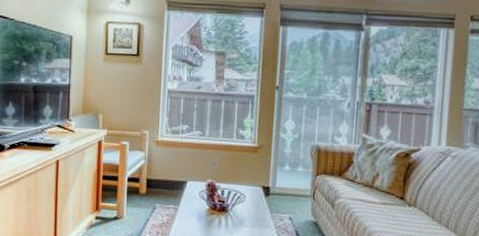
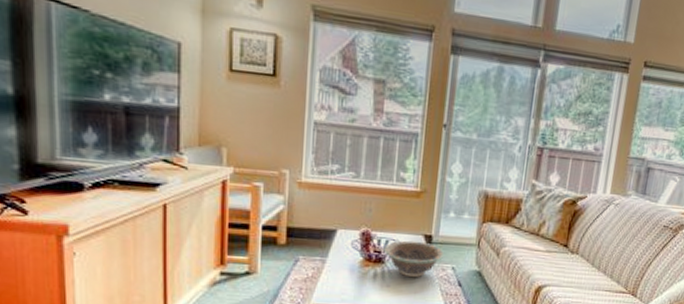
decorative bowl: none [226,191,282,226] -> present [383,240,445,277]

